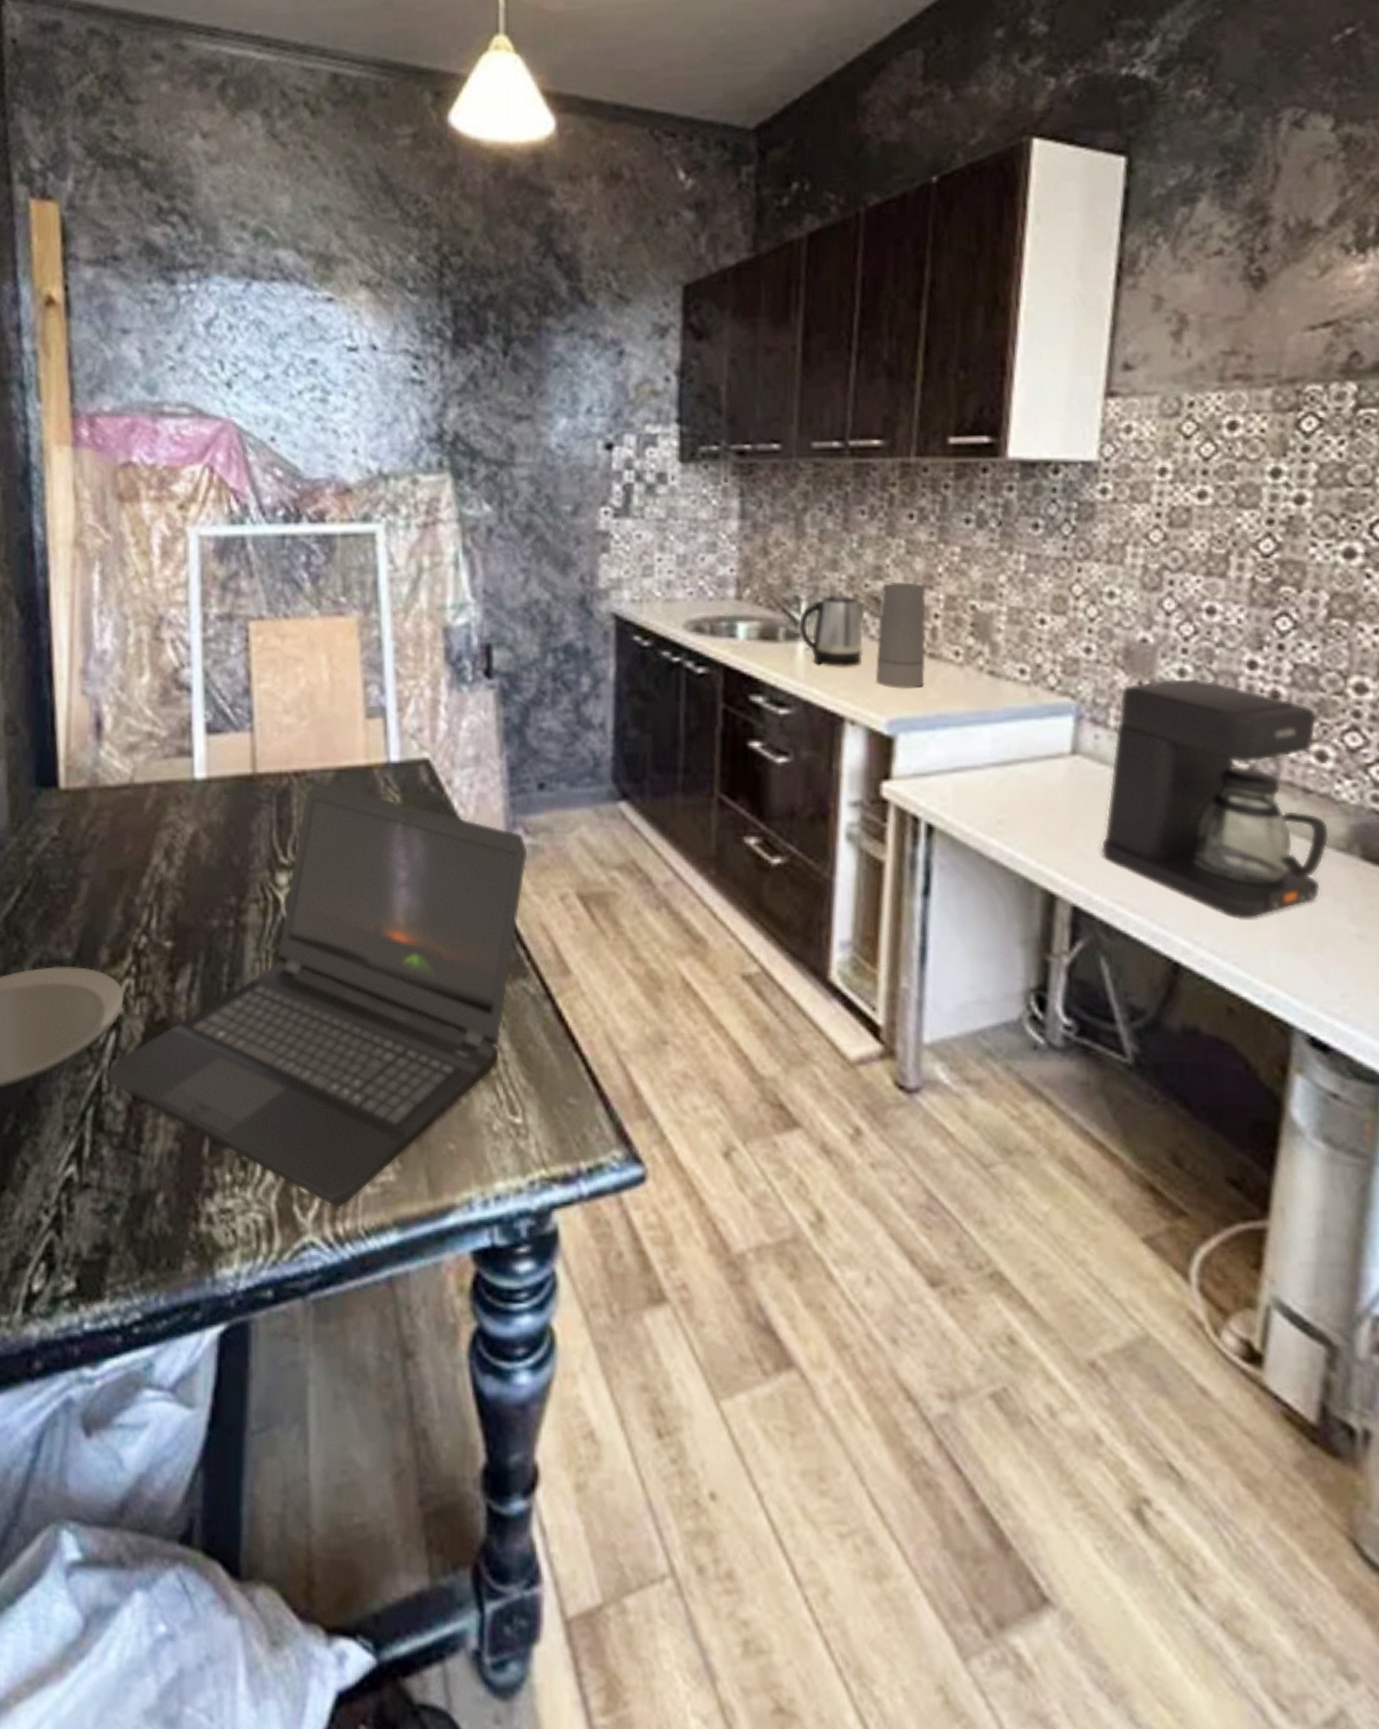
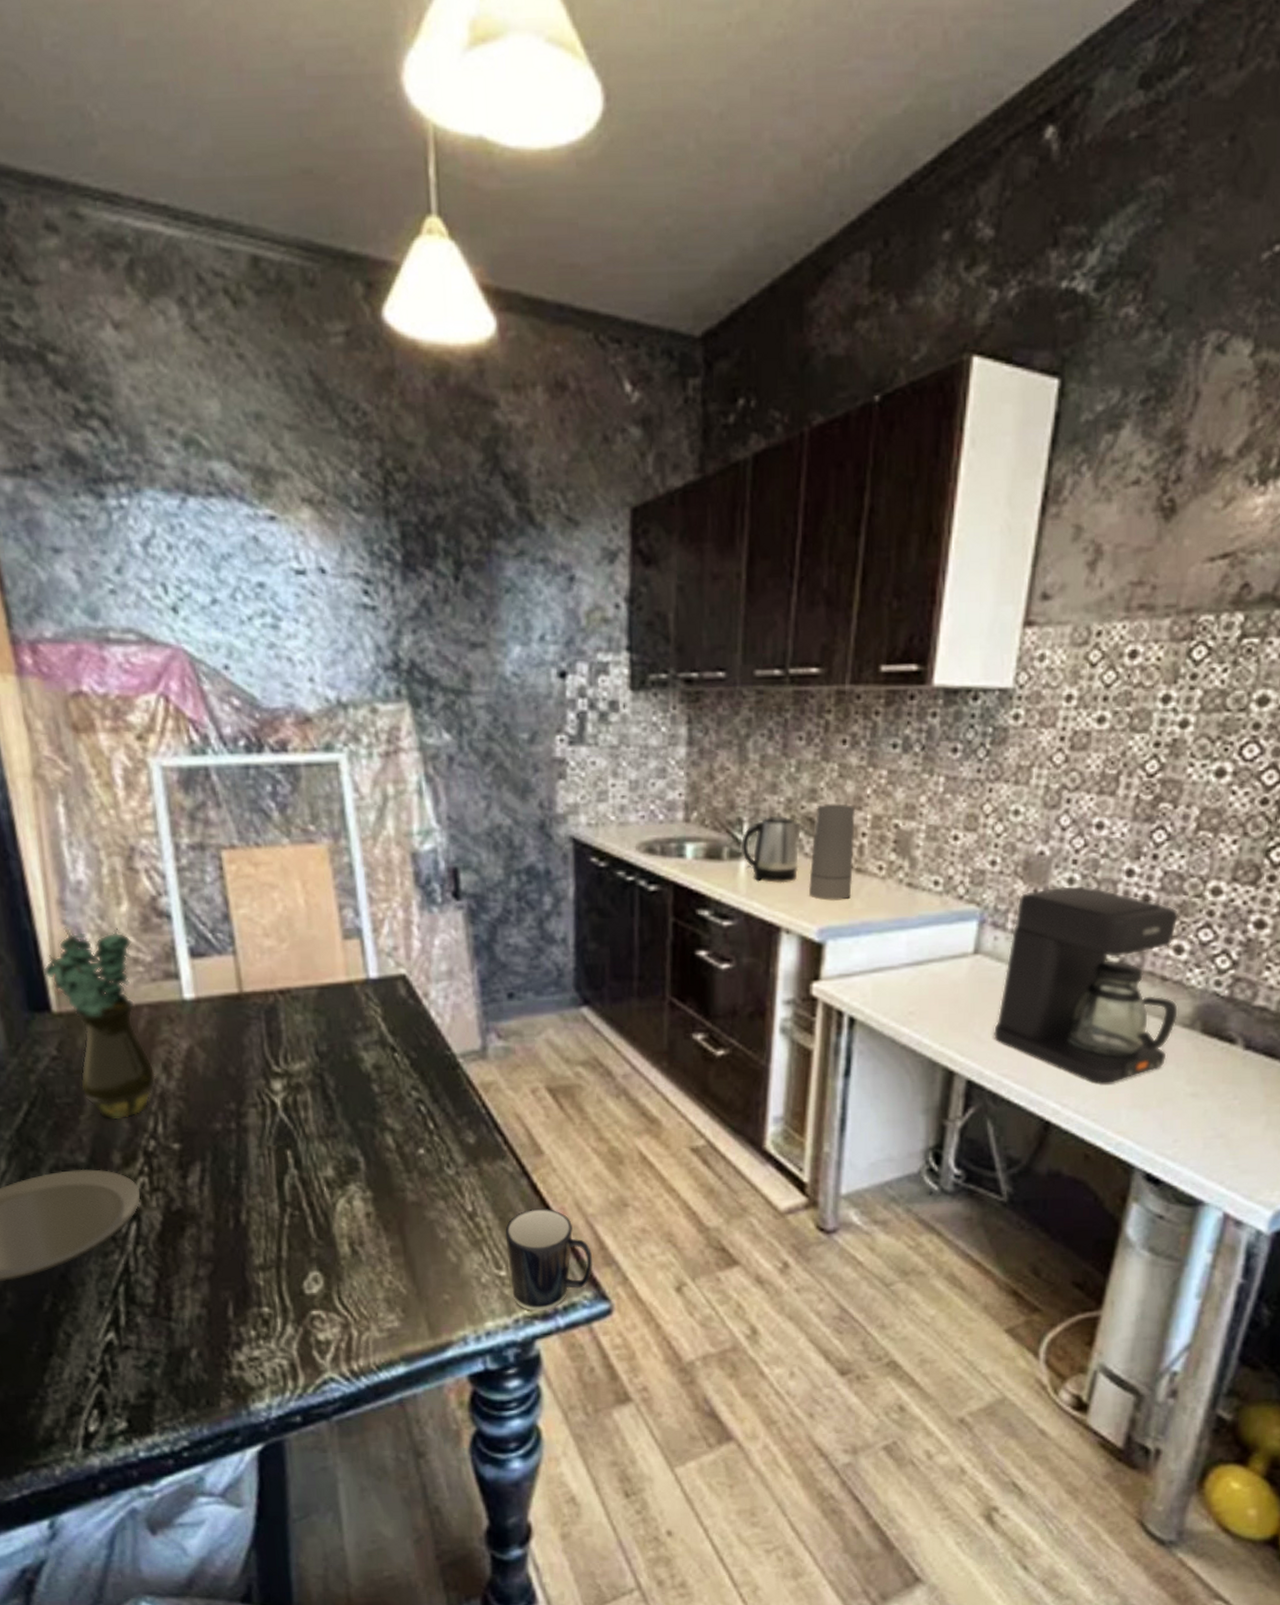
vase: none [56,698,156,911] -> present [43,927,156,1120]
laptop computer: present [104,780,528,1208] -> none [131,997,501,1350]
mug: none [523,1040,625,1173] -> present [505,1208,593,1312]

